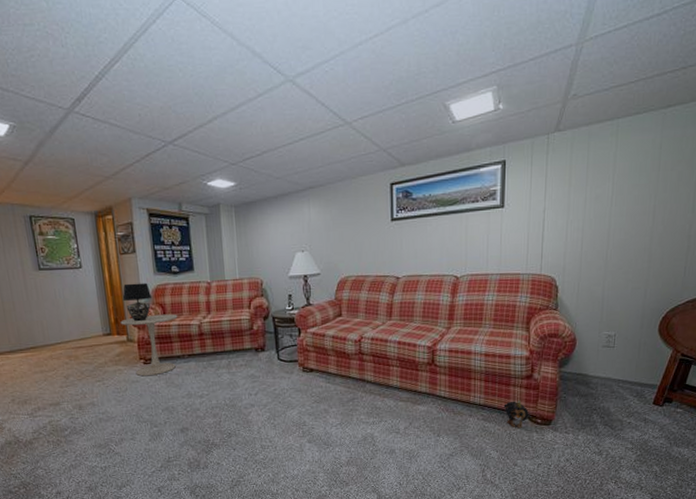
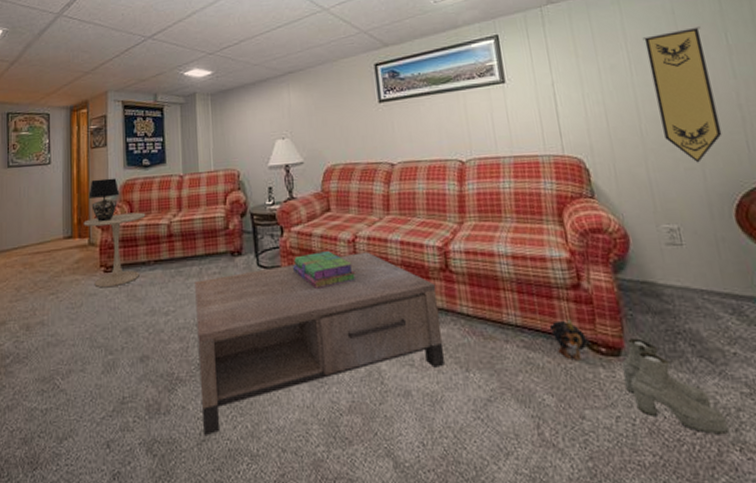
coffee table: none [224,350,423,482] -> present [195,252,444,435]
stack of books: none [308,349,360,378] -> present [293,251,357,289]
boots: none [549,413,612,474] -> present [621,338,730,435]
pennant: none [624,162,679,284] -> present [642,26,722,163]

